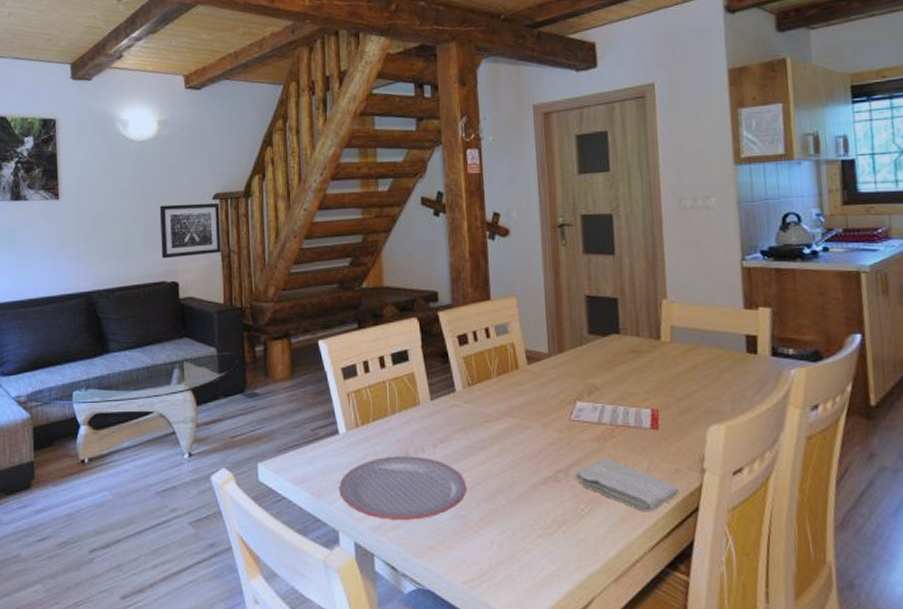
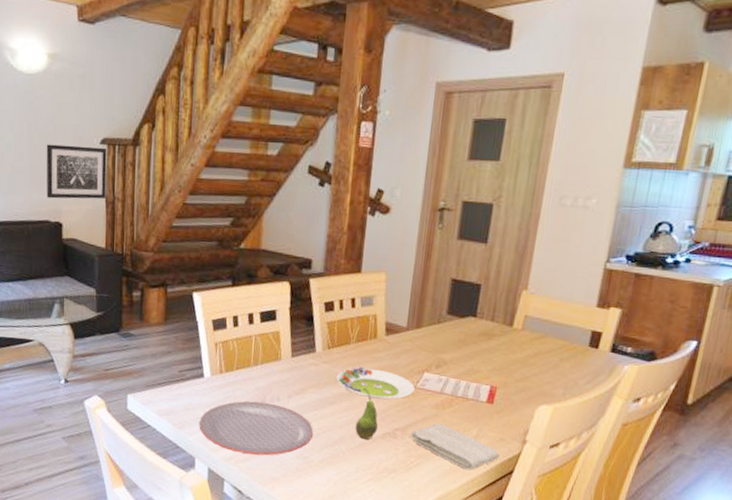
salad plate: none [481,402,569,438] -> present [336,366,415,399]
fruit: none [512,426,537,488] -> present [355,388,378,440]

